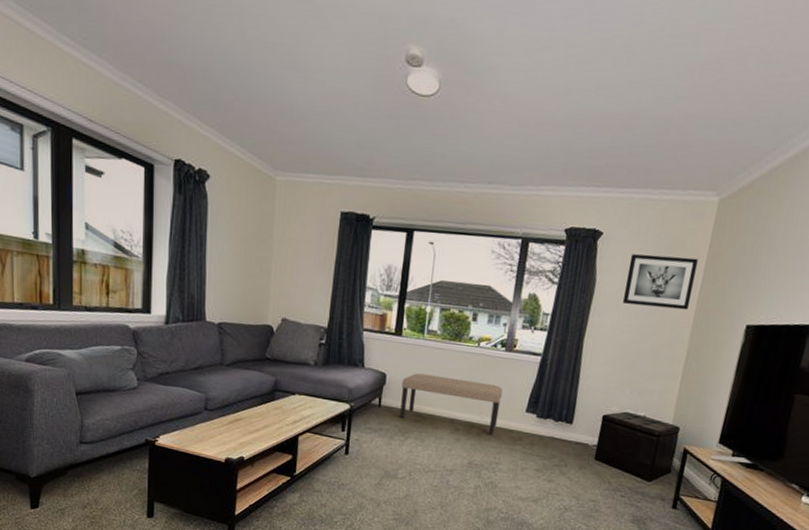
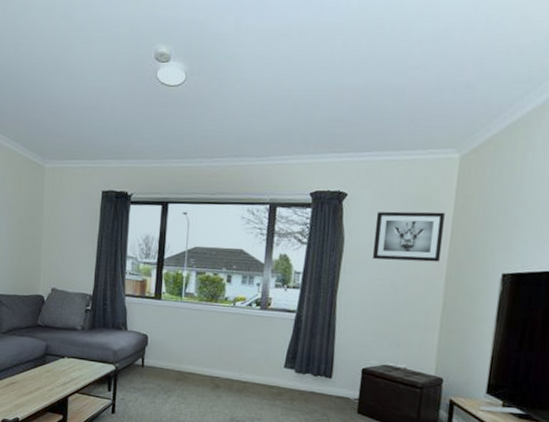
bench: present [399,373,503,435] -> none [162,334,261,391]

